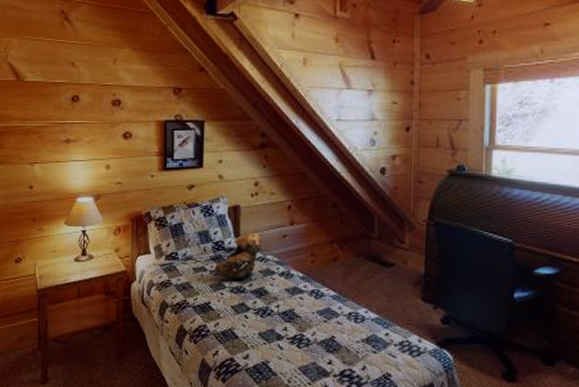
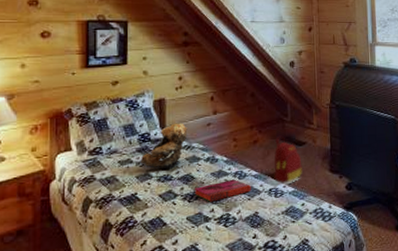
hardback book: none [267,297,328,320] -> present [194,179,251,202]
backpack: none [355,254,389,310] -> present [274,135,302,185]

